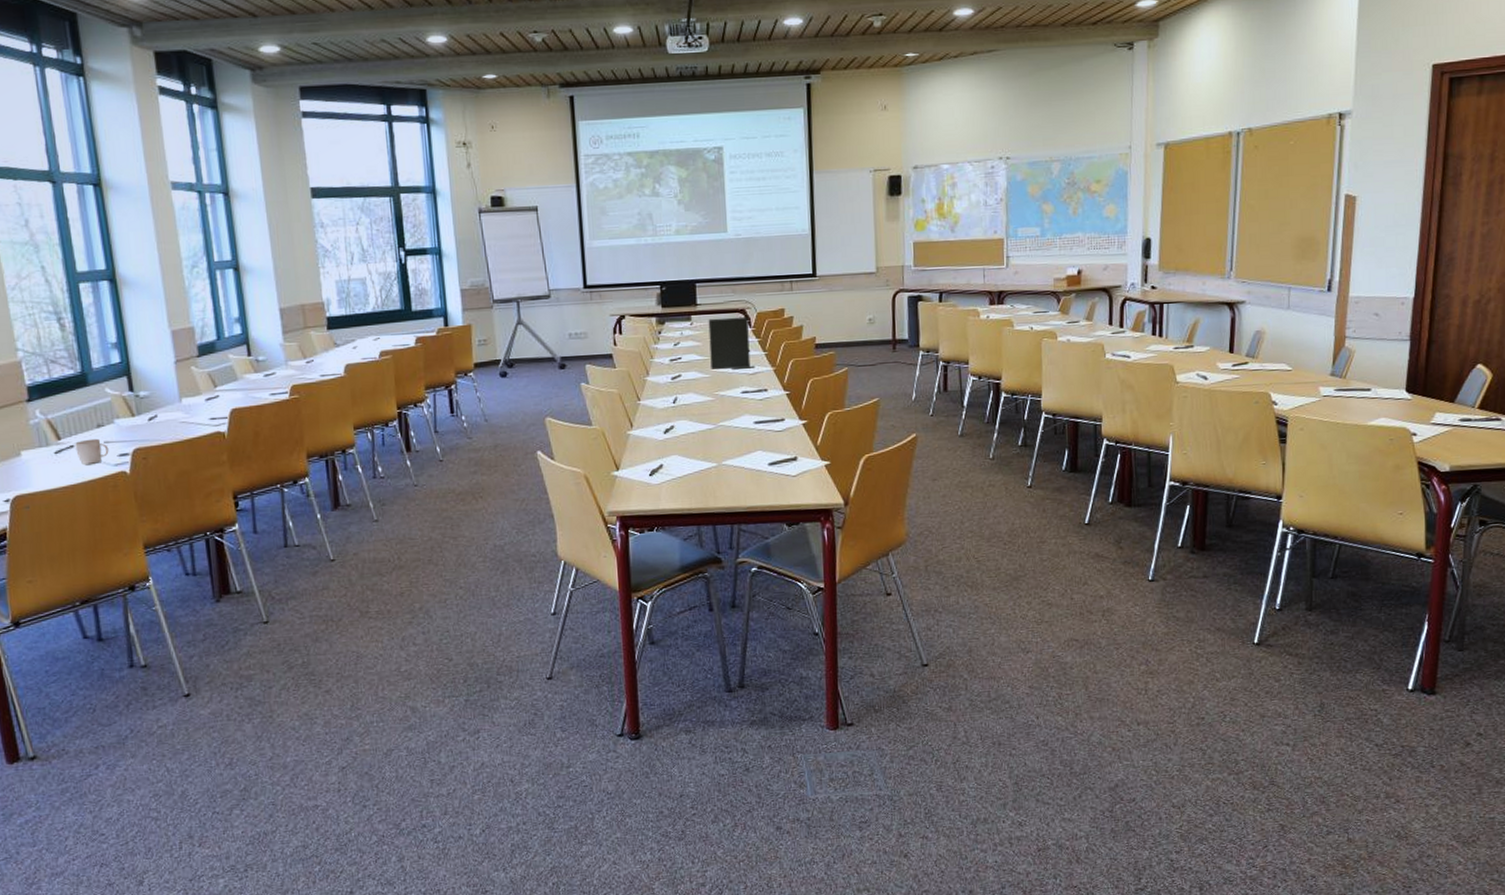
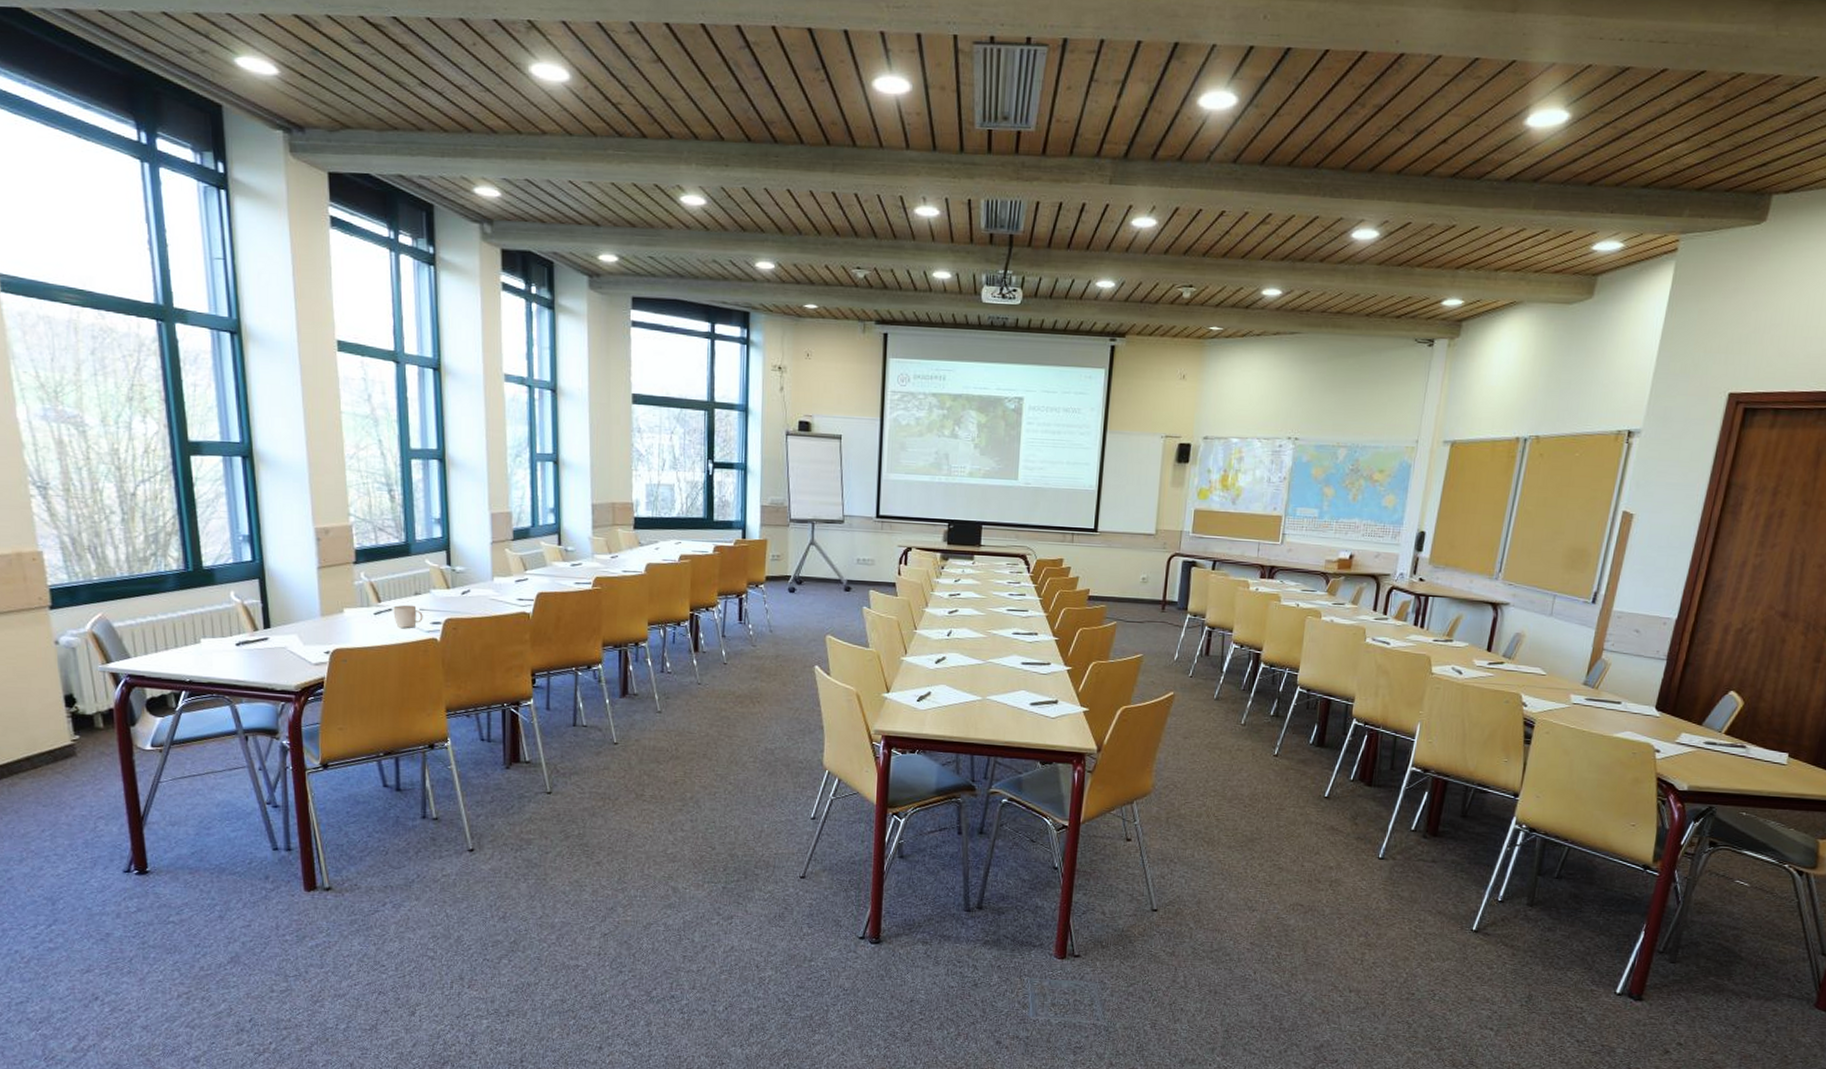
binder: present [708,316,751,369] -> none [987,560,1027,611]

